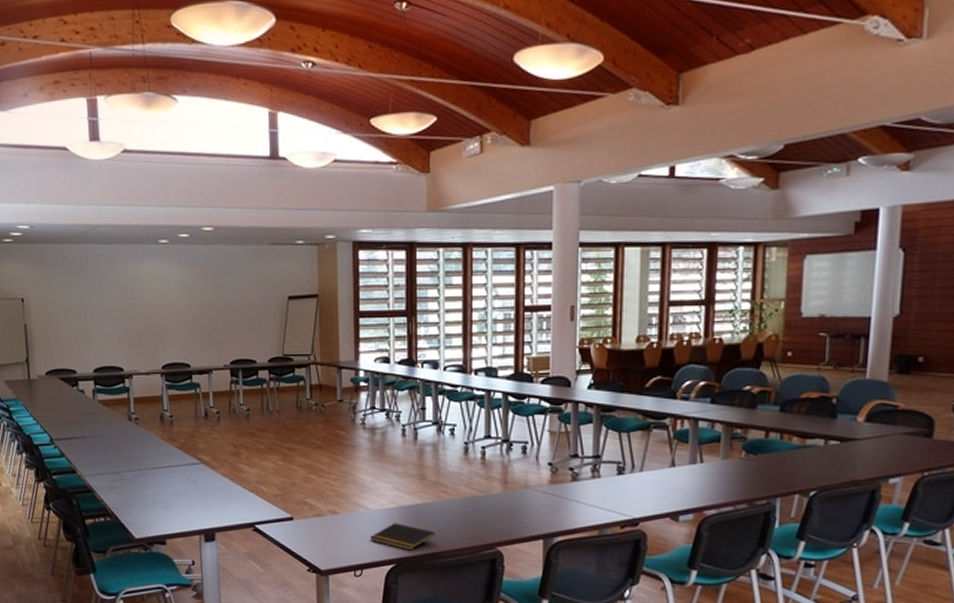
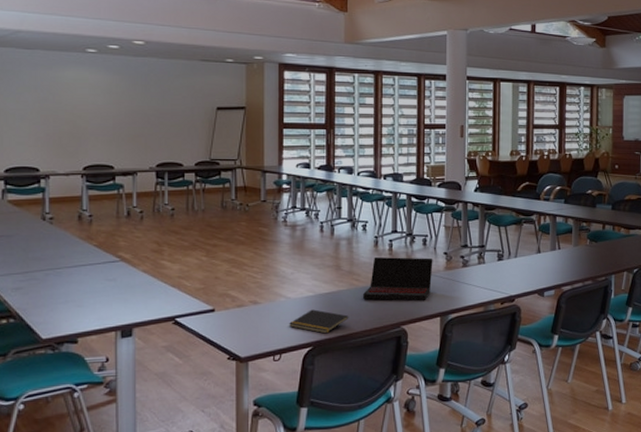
laptop: none [452,466,535,520] -> present [363,256,433,301]

